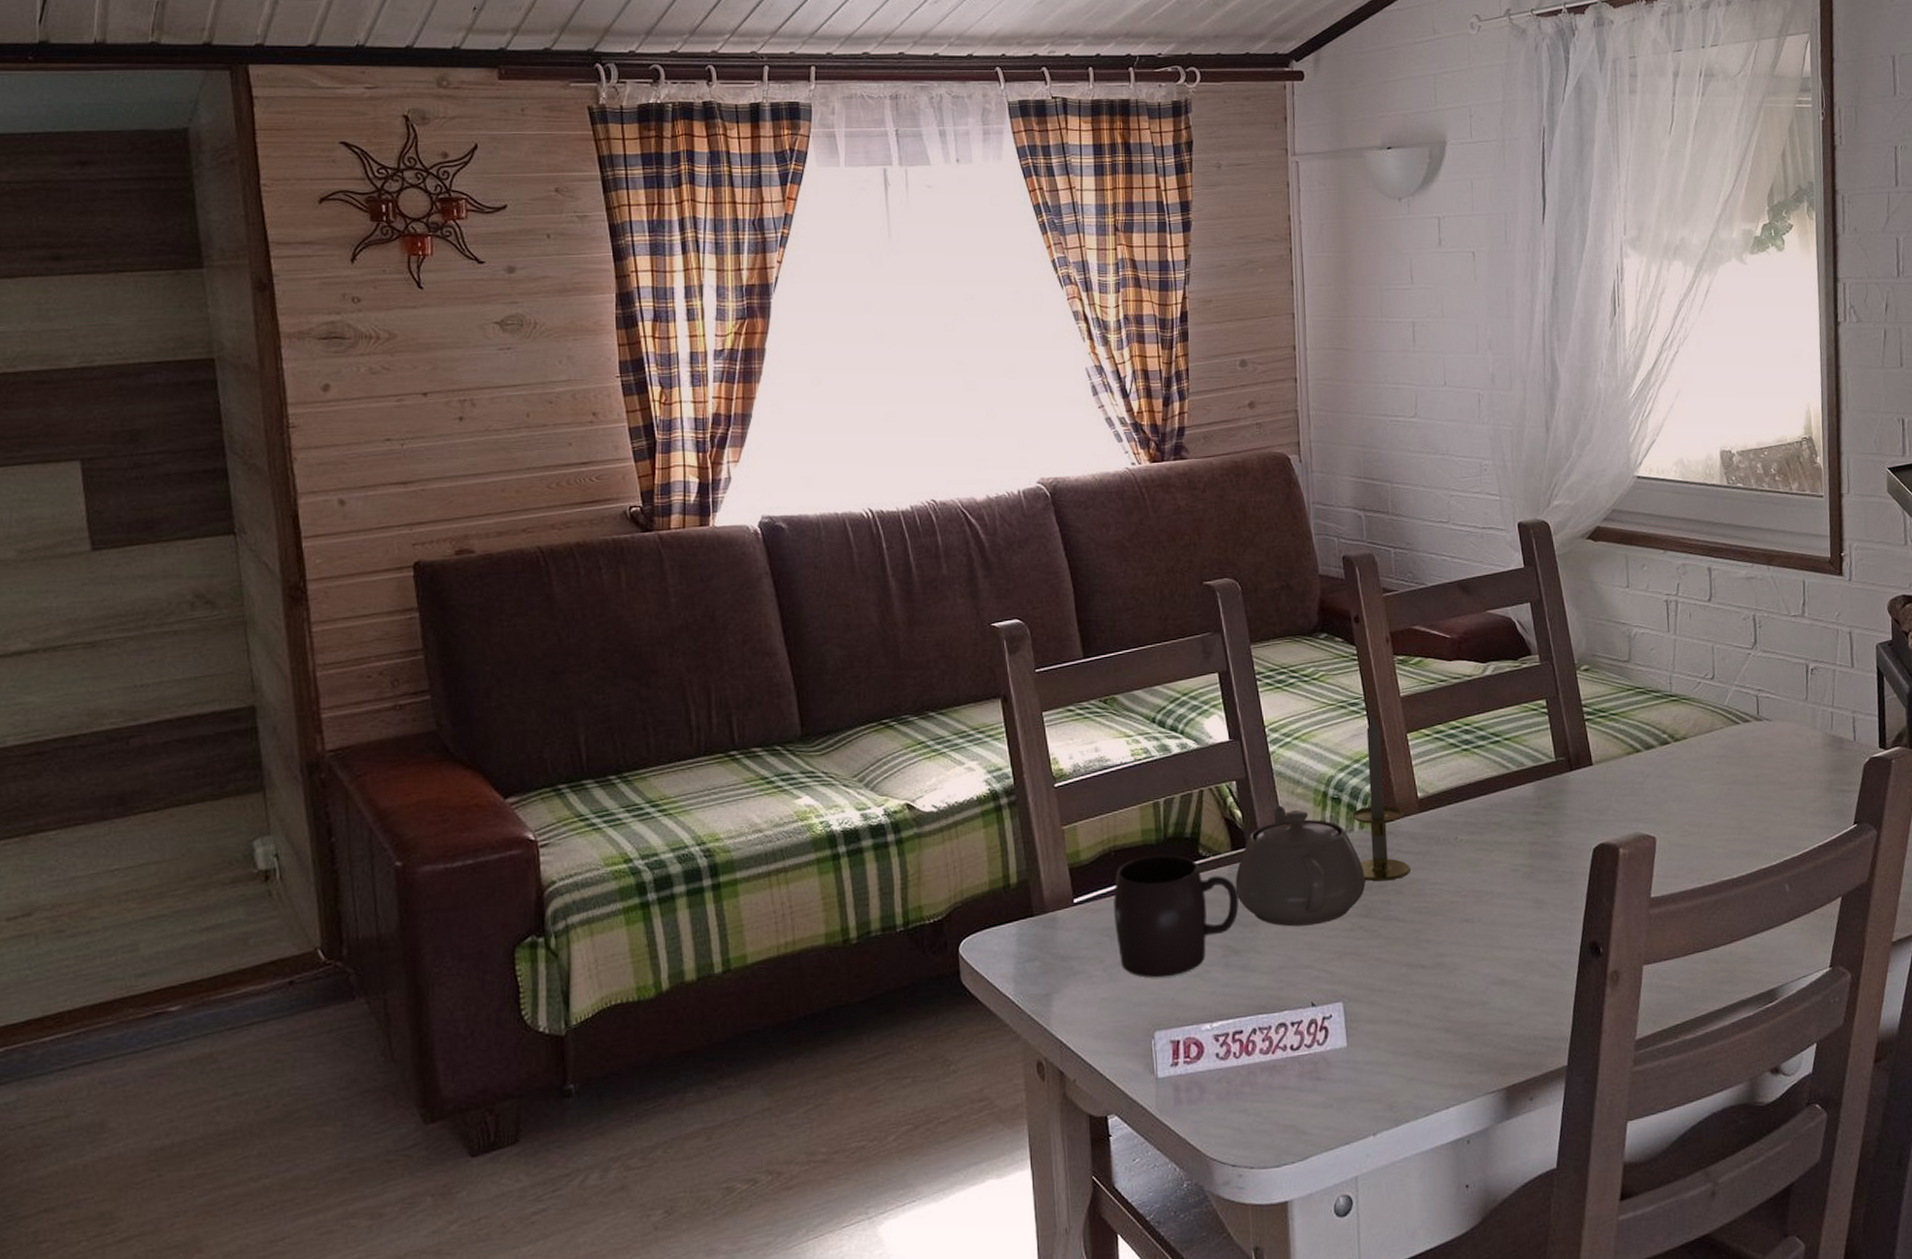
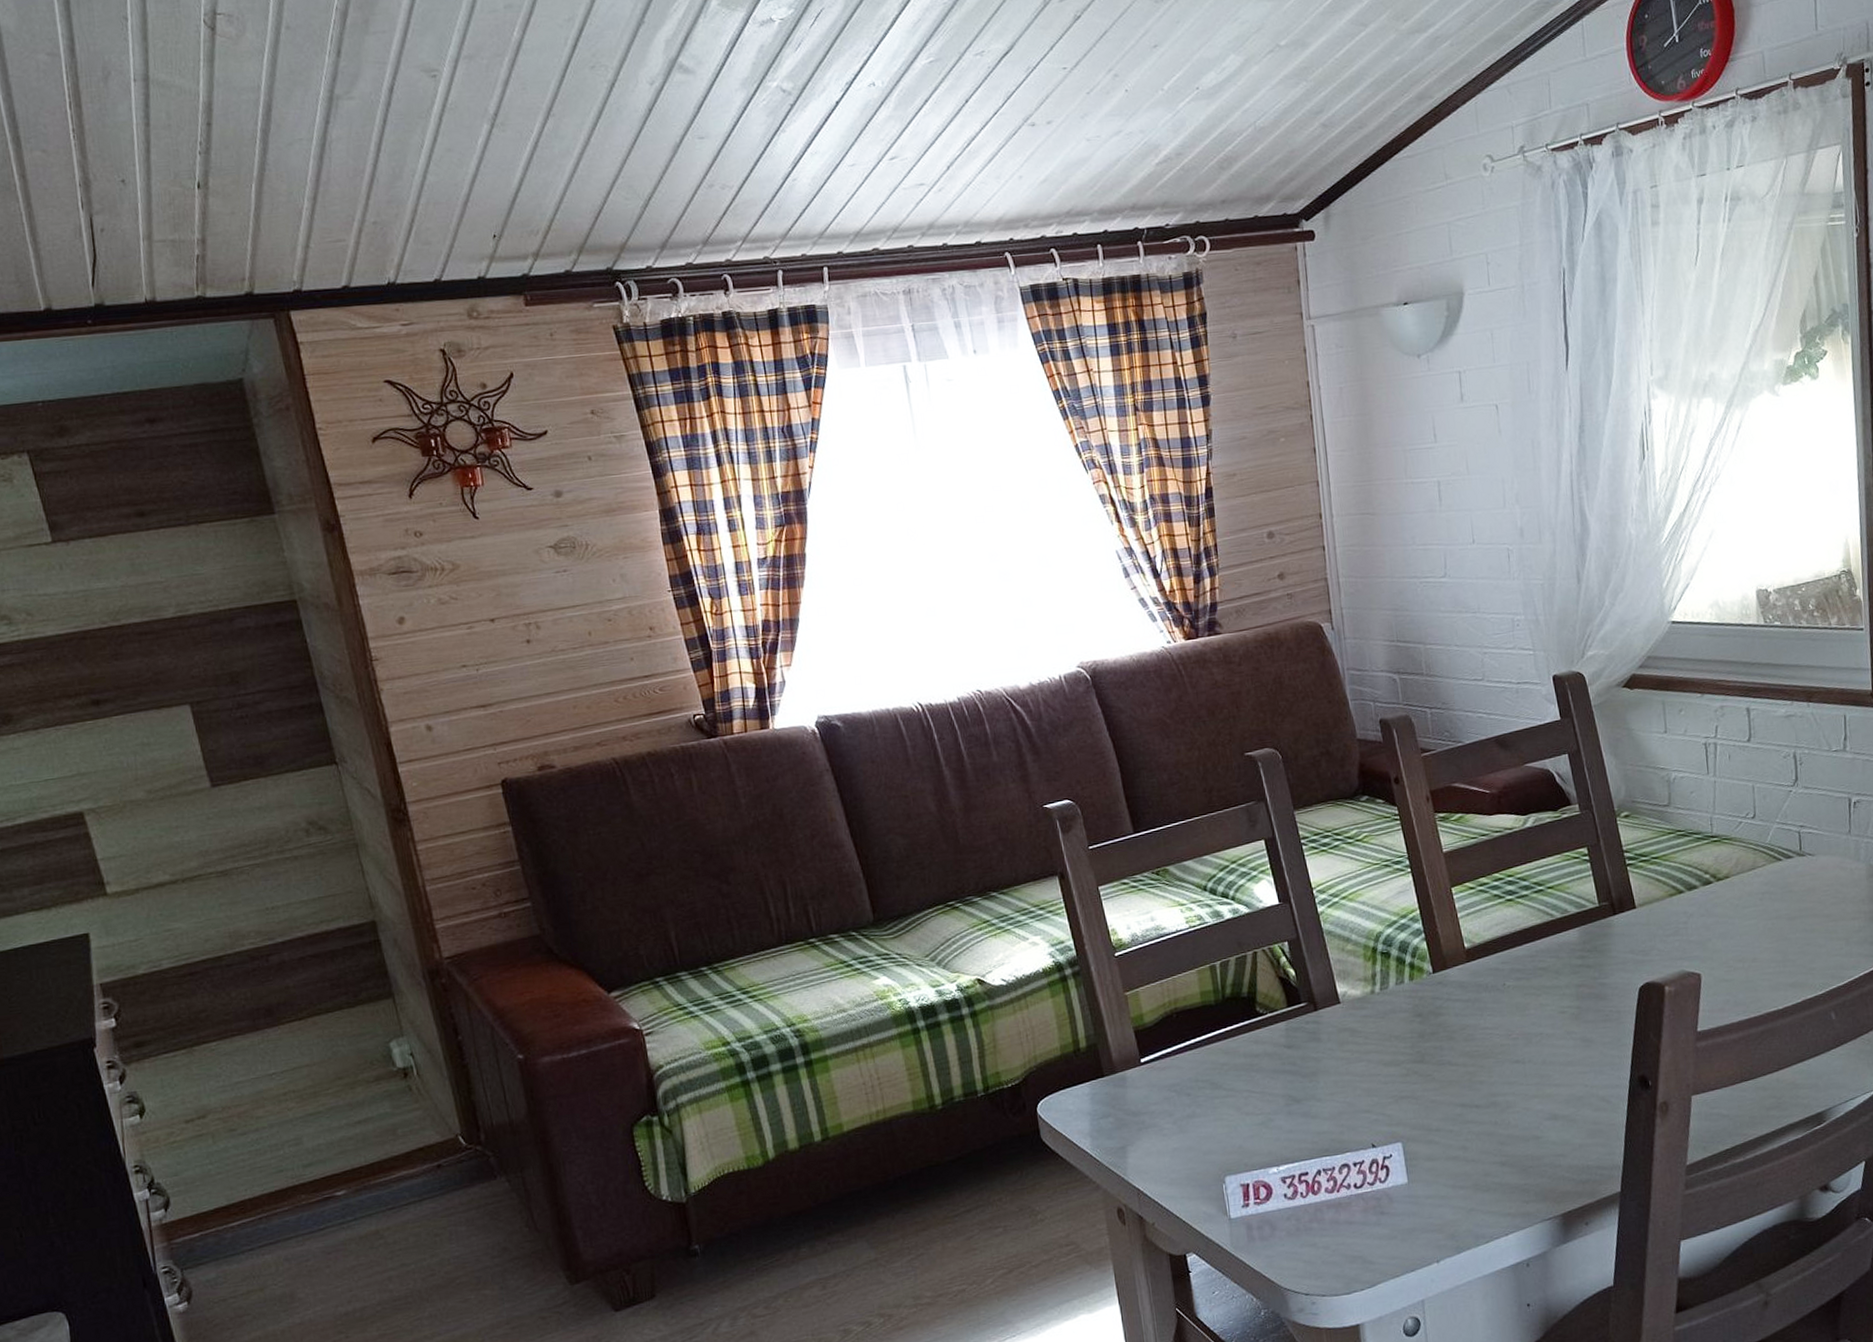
mug: present [1113,854,1239,978] -> none [1178,1013,1298,1128]
teapot: present [1235,805,1366,927] -> none [1292,962,1418,1075]
candle: present [1352,714,1410,882] -> none [1401,871,1461,1030]

